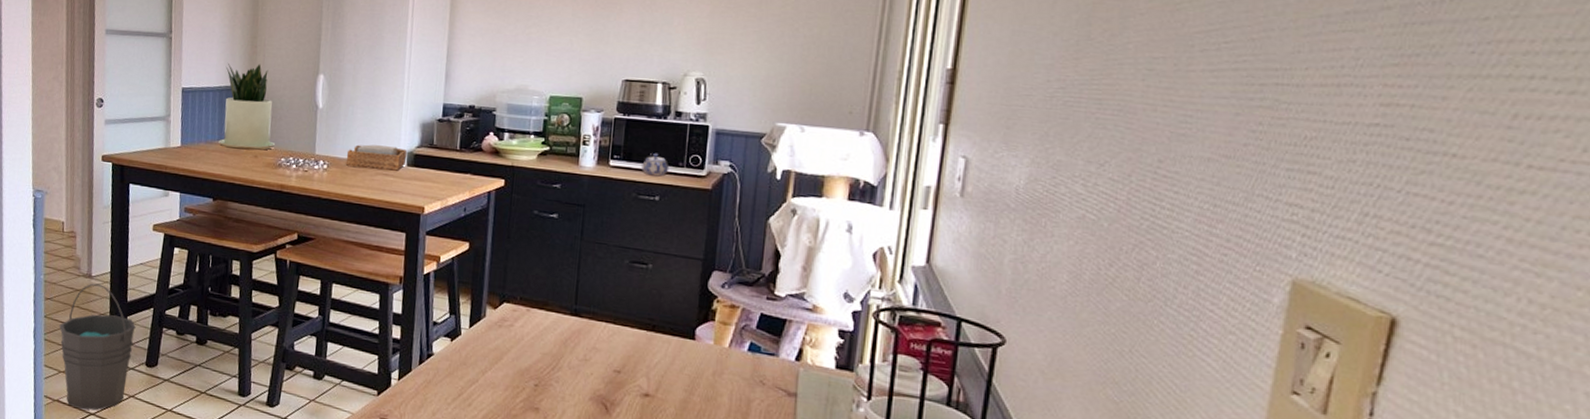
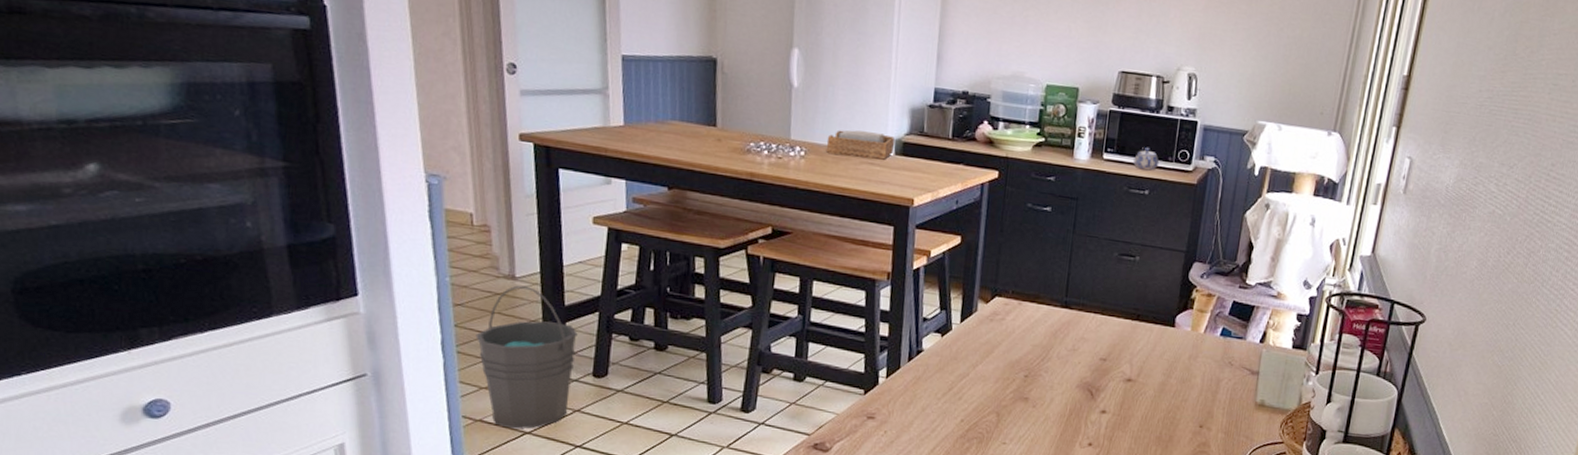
planter: present [218,64,276,151] -> none [672,29,743,134]

